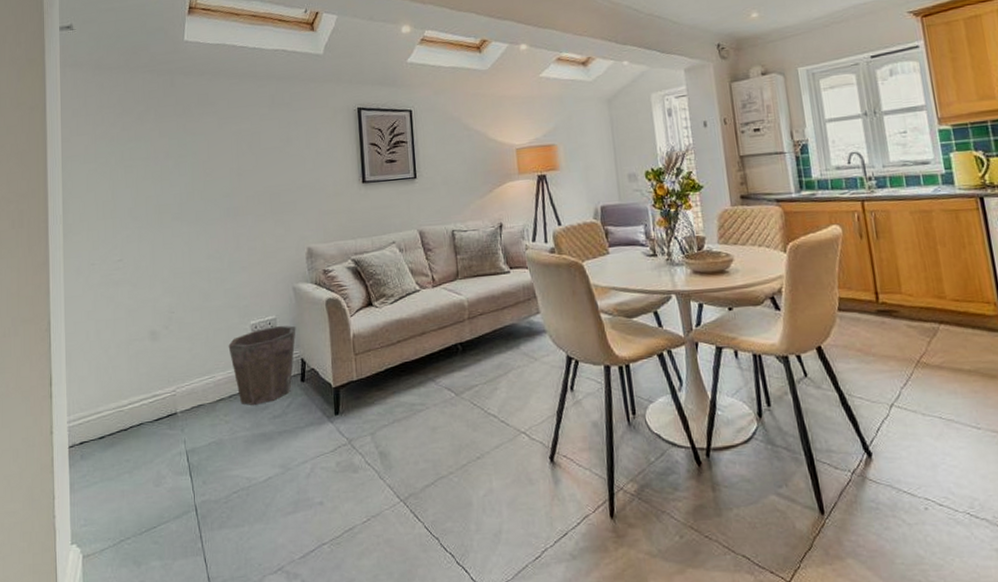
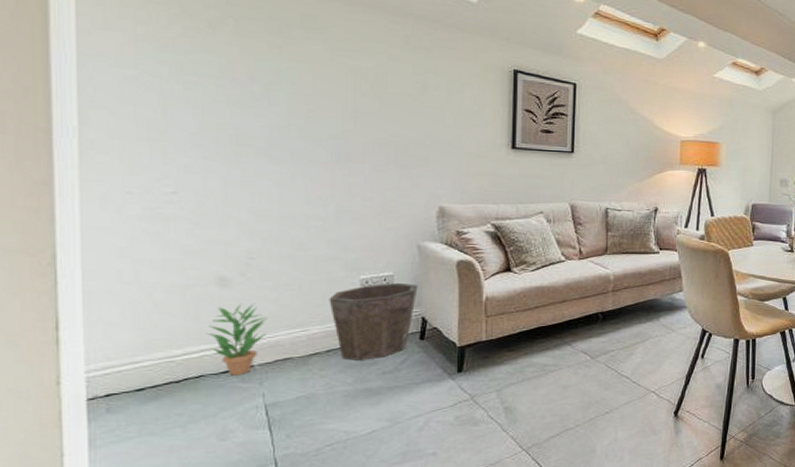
potted plant: none [144,354,185,423] -> present [207,304,268,376]

